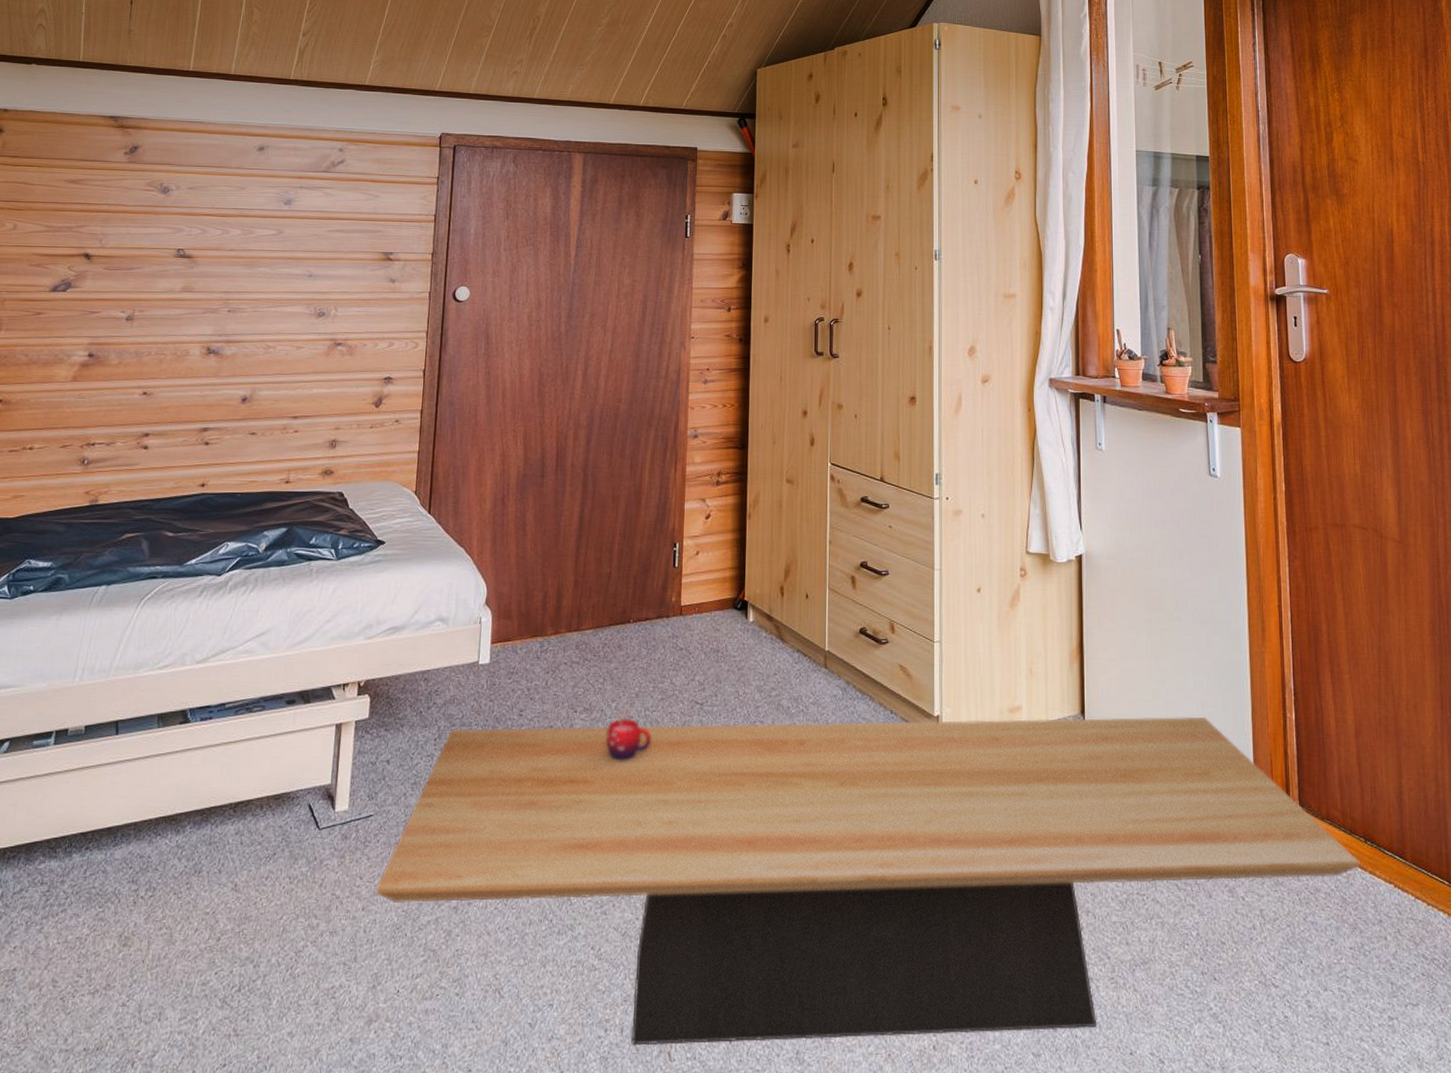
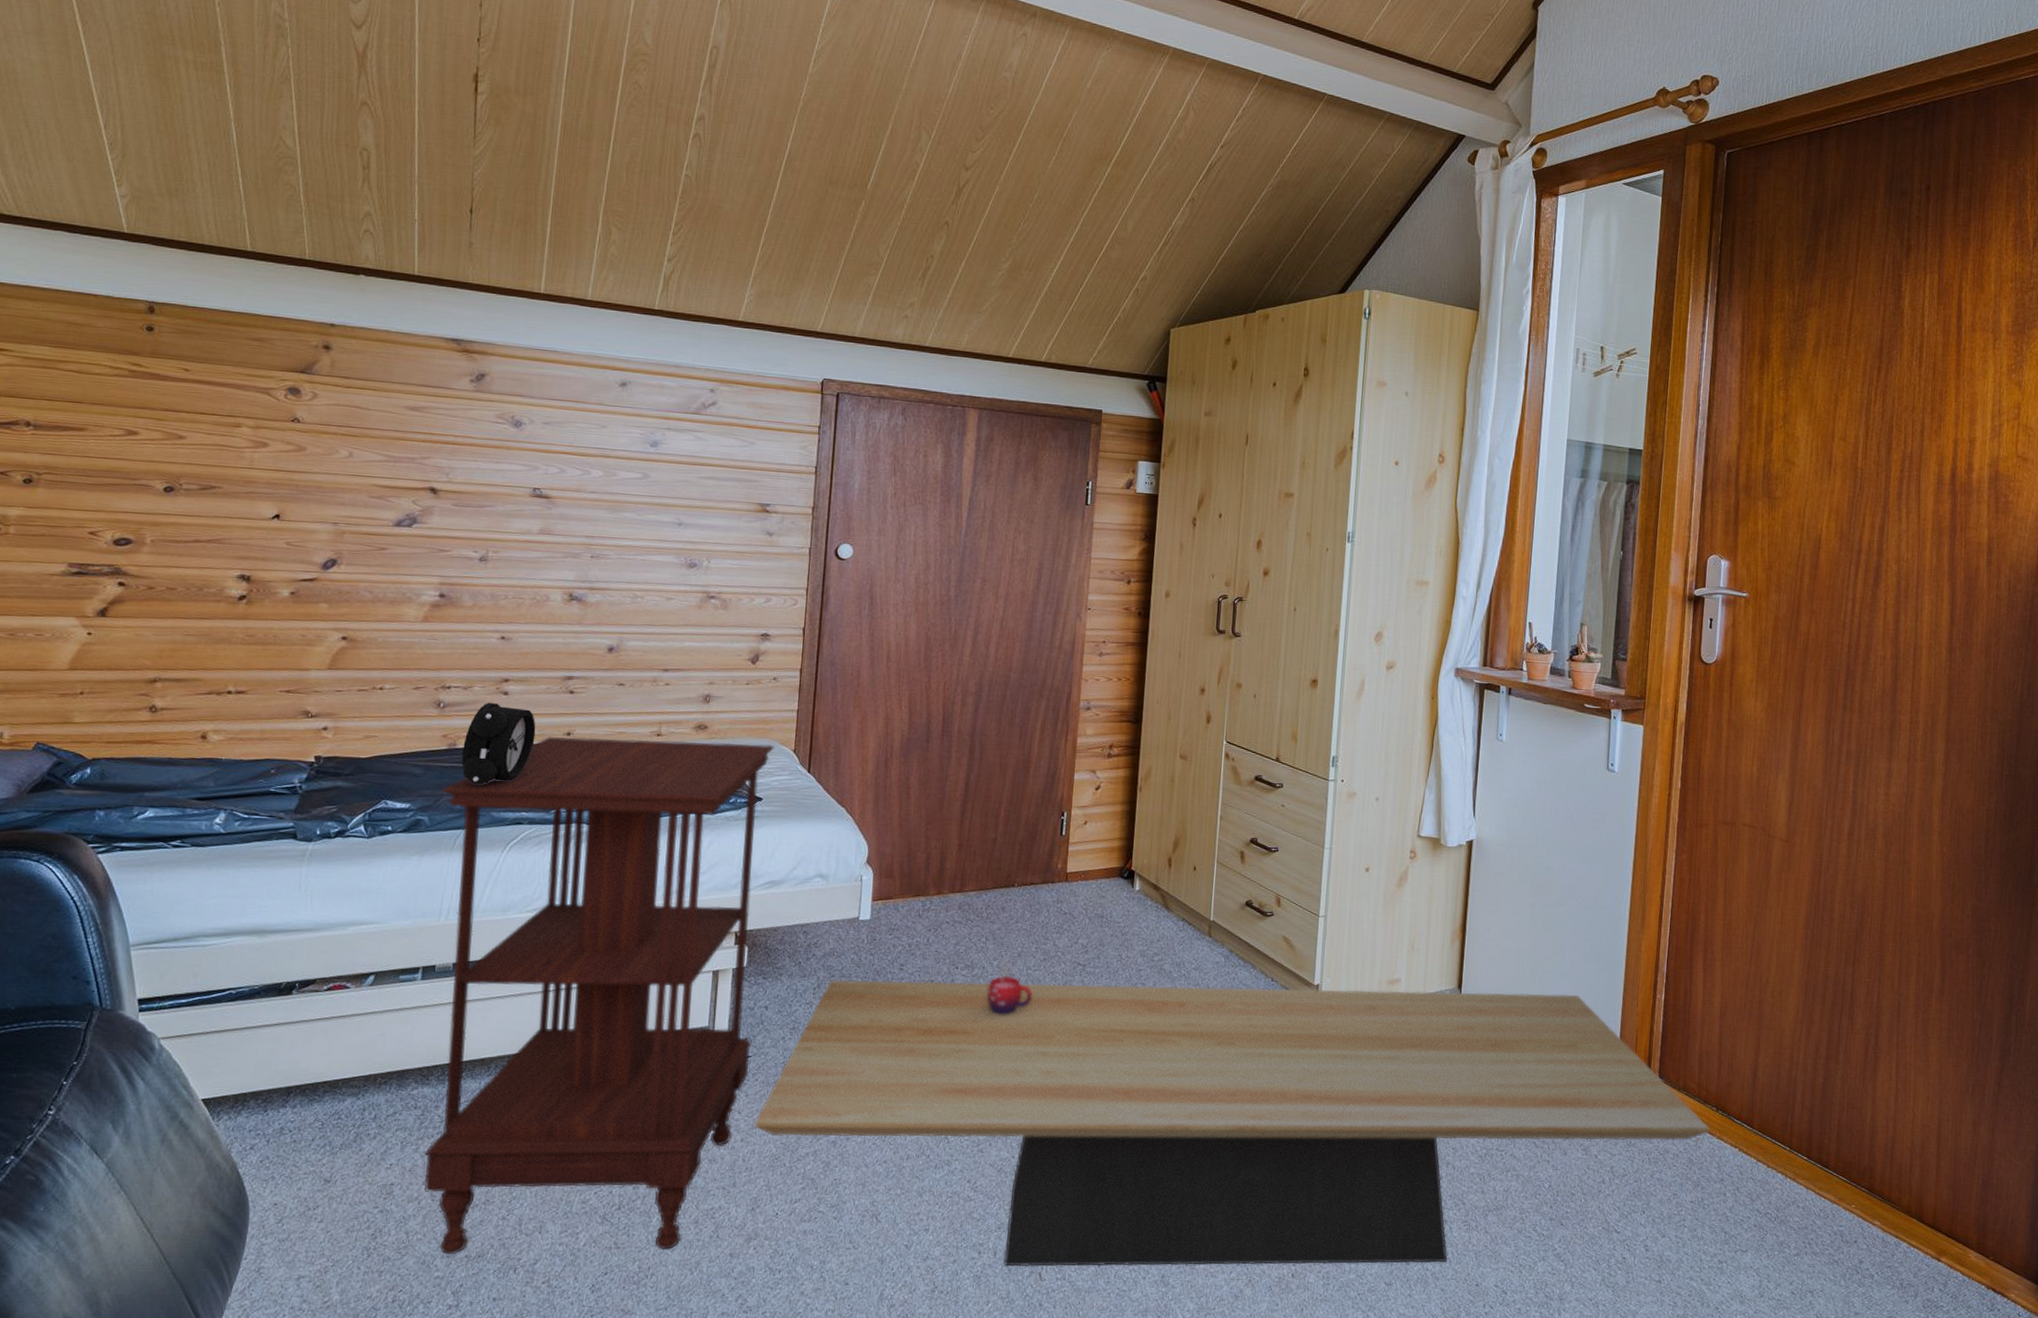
side table: none [46,486,397,1048] -> present [424,737,774,1255]
alarm clock: none [102,457,173,540] -> present [462,702,536,785]

